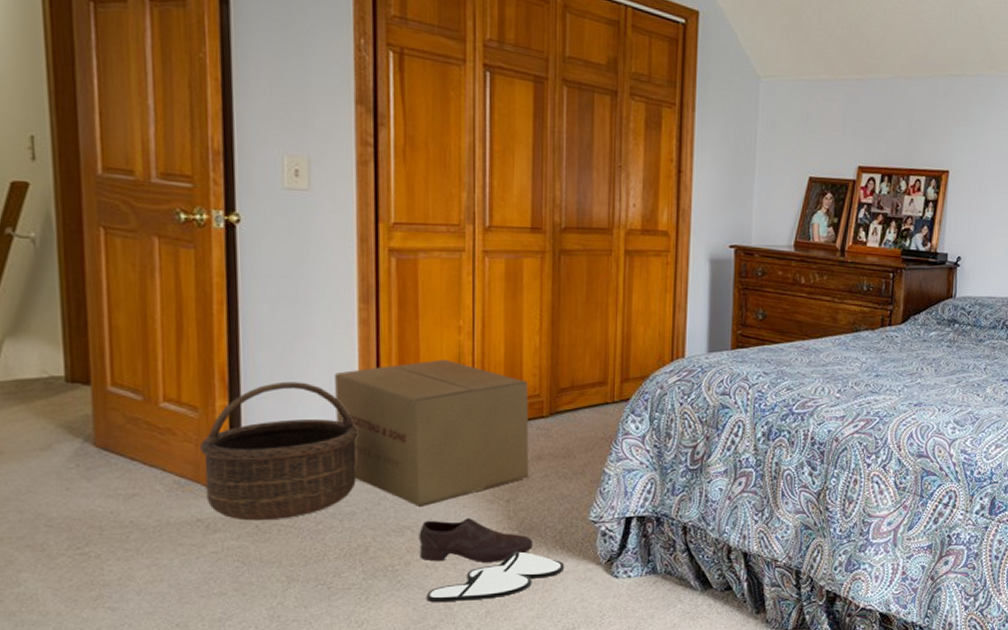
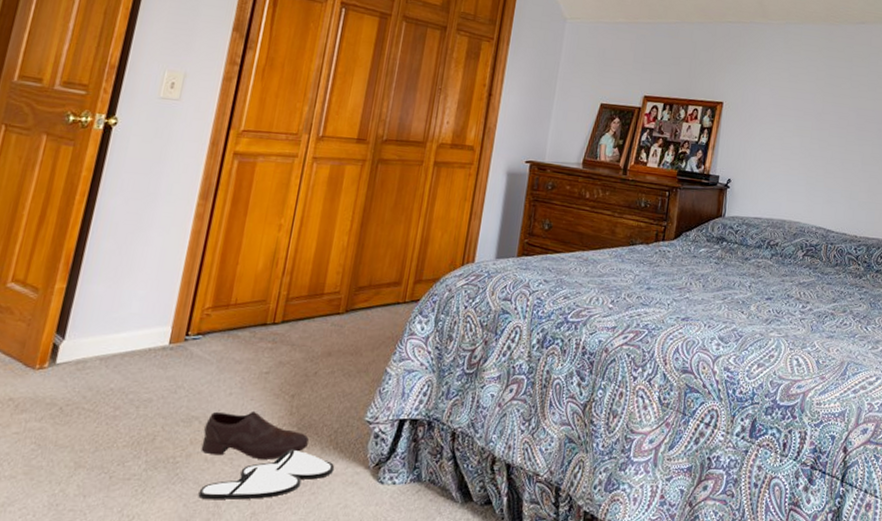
basket: present [200,381,358,521] -> none [23,268,173,404]
box: present [335,359,530,506] -> none [155,253,331,397]

